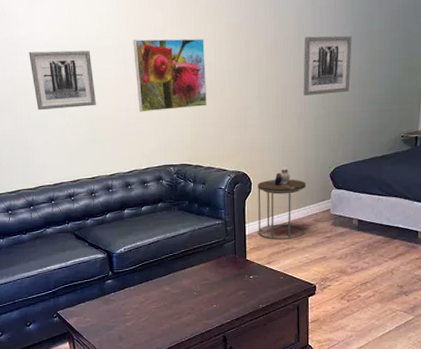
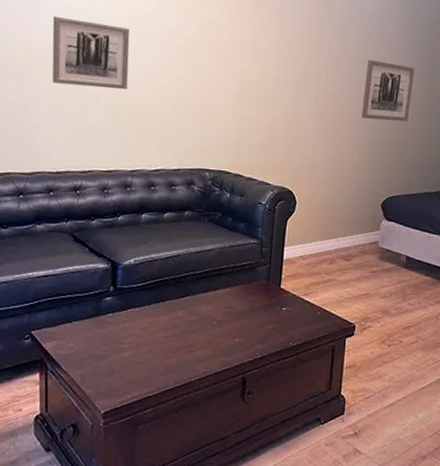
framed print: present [133,38,207,113] -> none [178,27,263,112]
side table: present [257,168,306,240] -> none [297,190,355,270]

